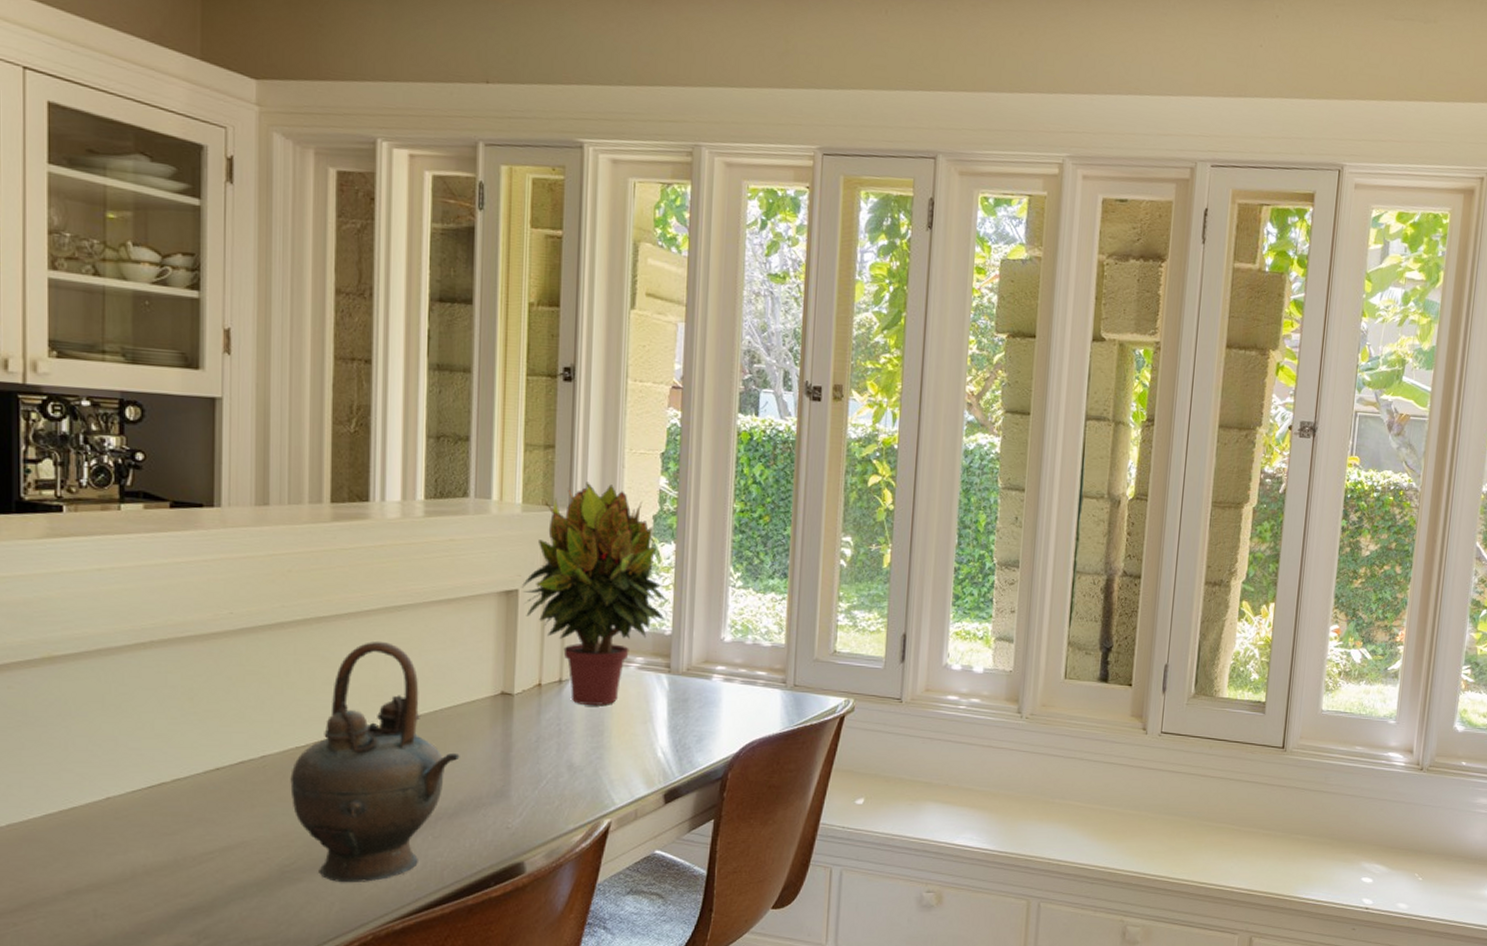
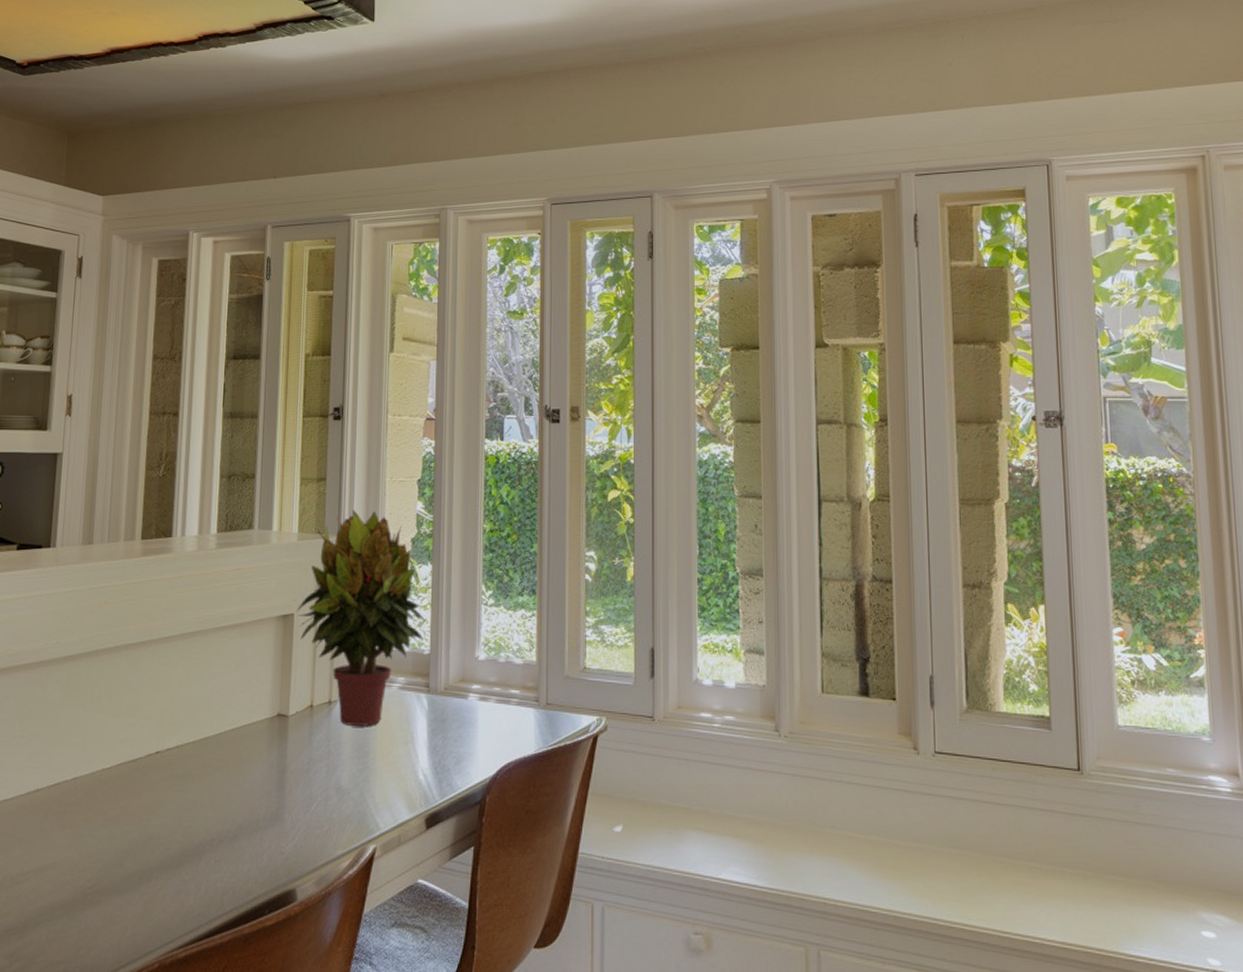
teapot: present [290,641,460,883] -> none [95,665,241,907]

